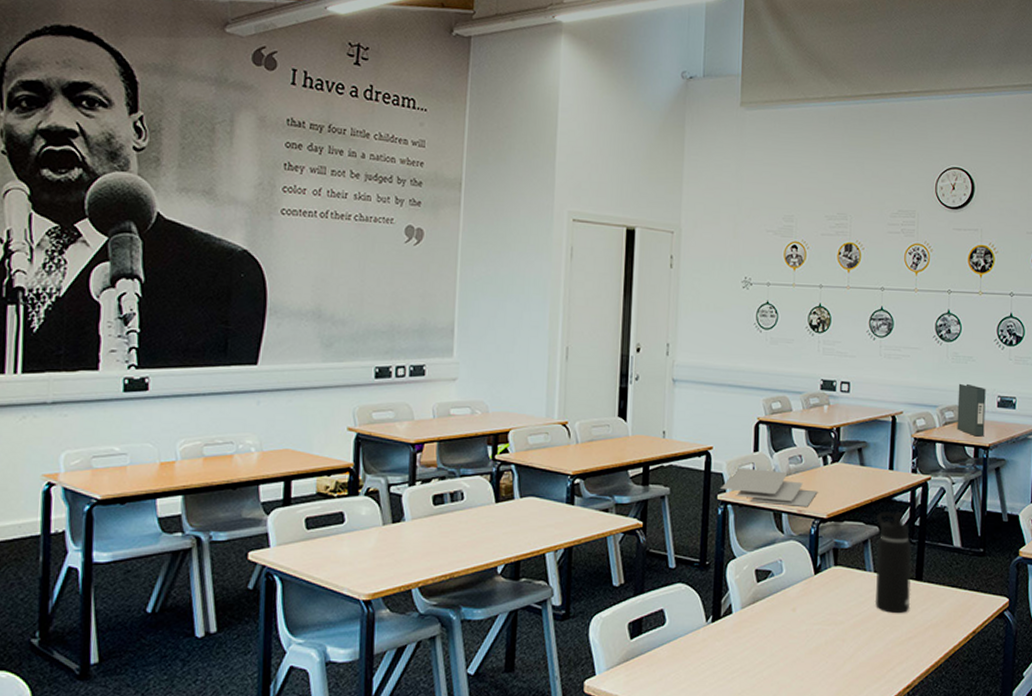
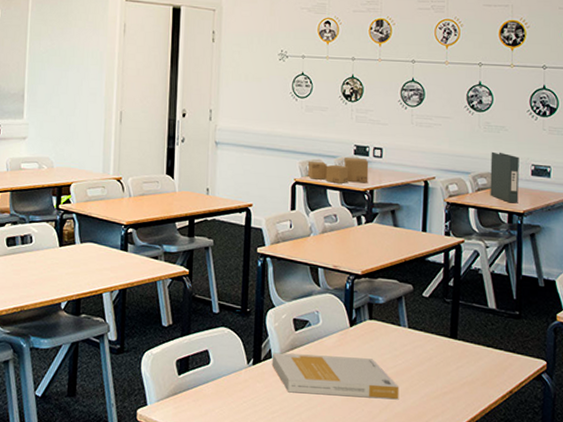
papers: present [719,467,818,507] -> none [259,224,353,263]
book: none [732,607,864,650] -> present [271,352,399,400]
cardboard box: none [771,393,836,422] -> present [307,158,369,184]
water bottle: present [874,511,912,613] -> none [409,271,446,368]

